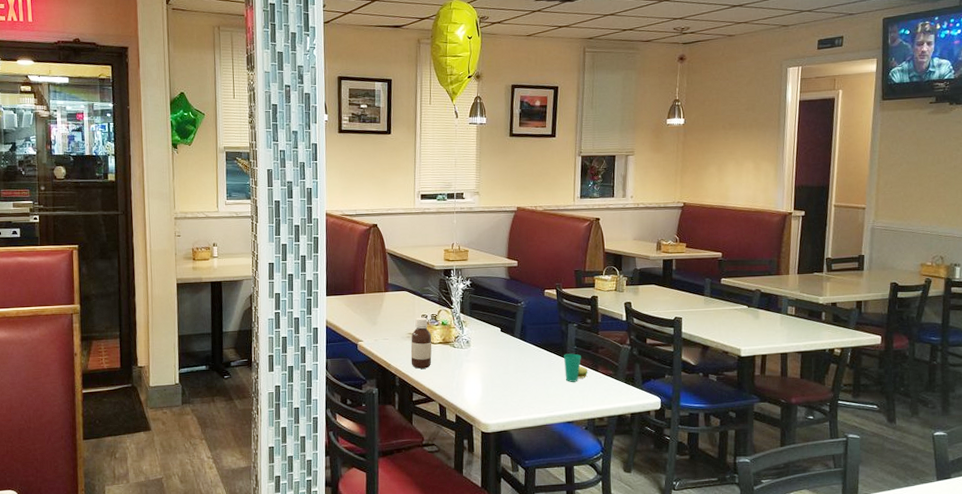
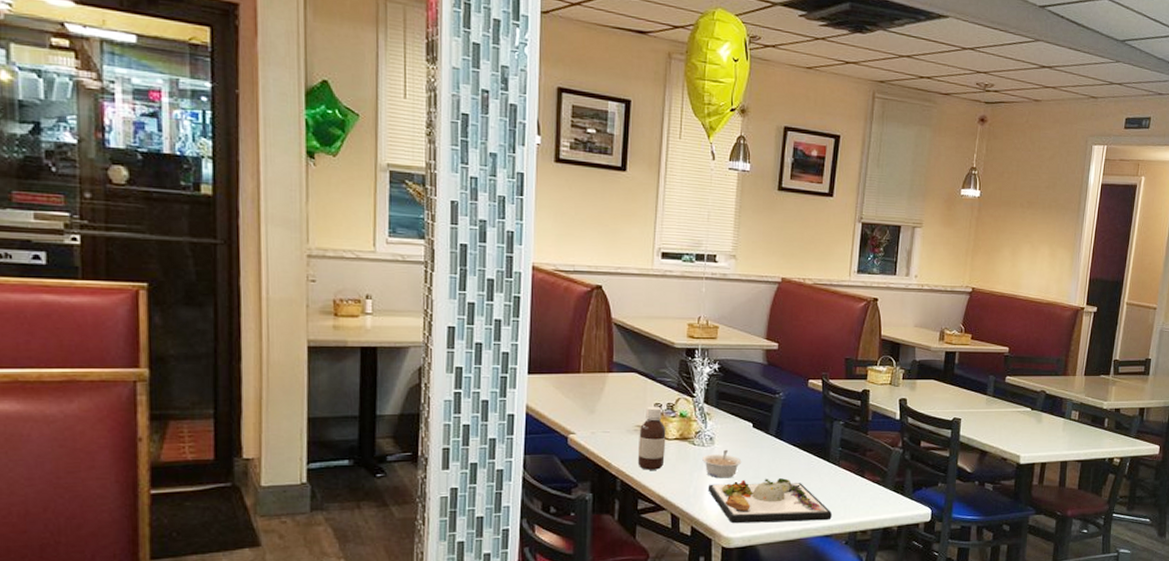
legume: none [461,350,494,375] -> present [702,449,742,479]
dinner plate: none [467,373,572,412] -> present [708,478,832,524]
cup: present [564,353,588,382] -> none [826,456,853,490]

